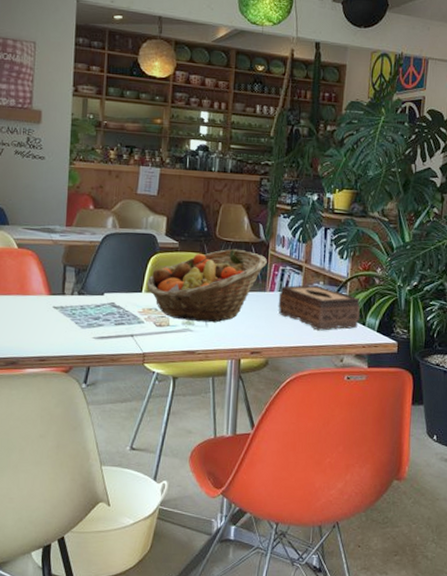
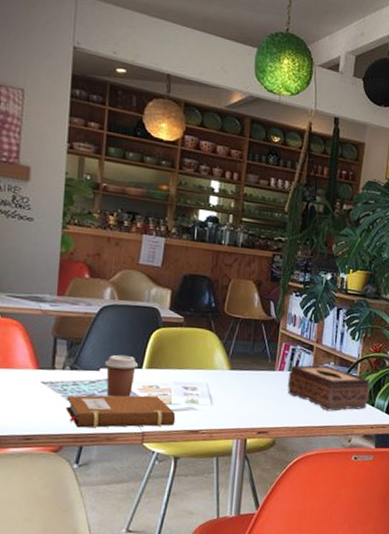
notebook: none [75,318,174,350] -> present [66,395,176,428]
coffee cup: none [109,279,138,320] -> present [105,354,138,398]
fruit basket: present [147,248,267,323] -> none [147,325,277,402]

